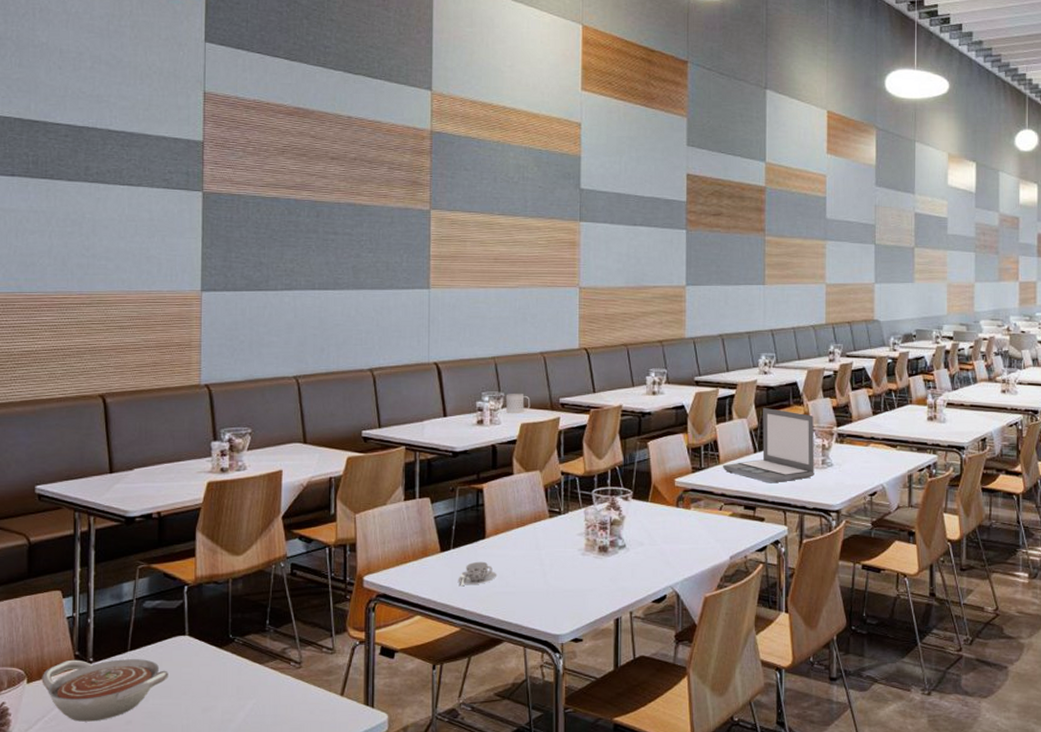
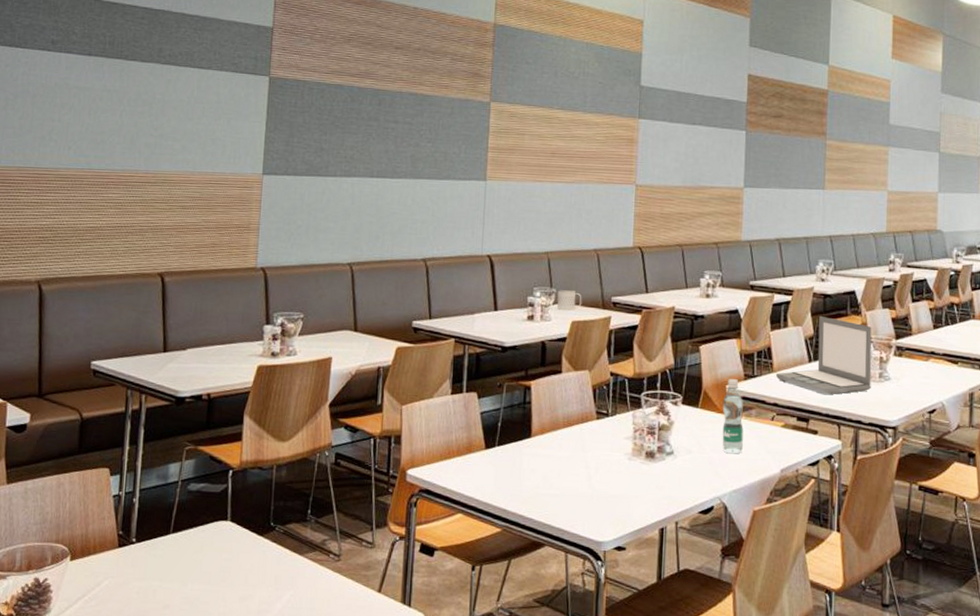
bowl: present [42,659,168,722] -> none [84,539,209,604]
teacup: present [457,561,497,587] -> none [501,460,542,486]
bottle: none [671,472,693,544] -> present [722,379,743,454]

